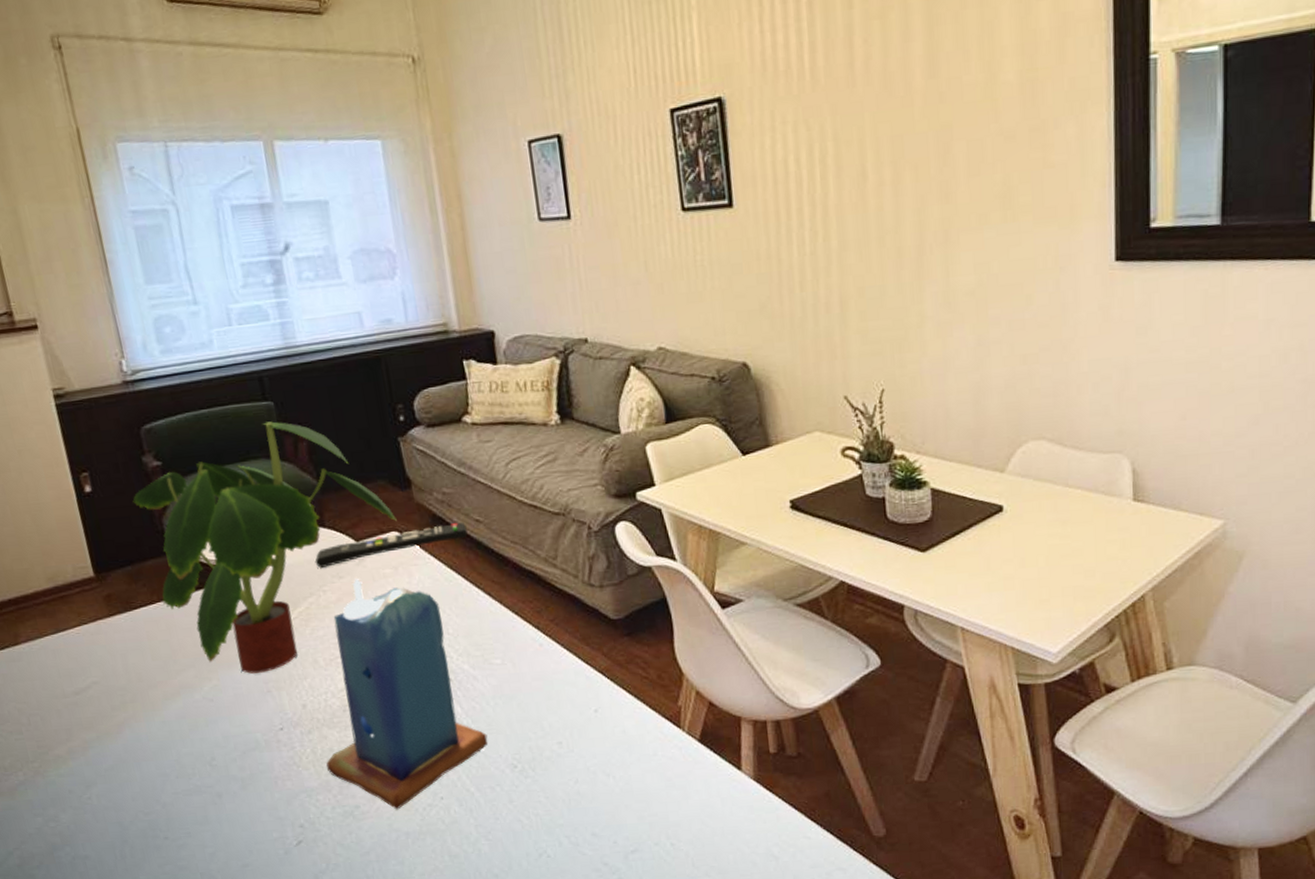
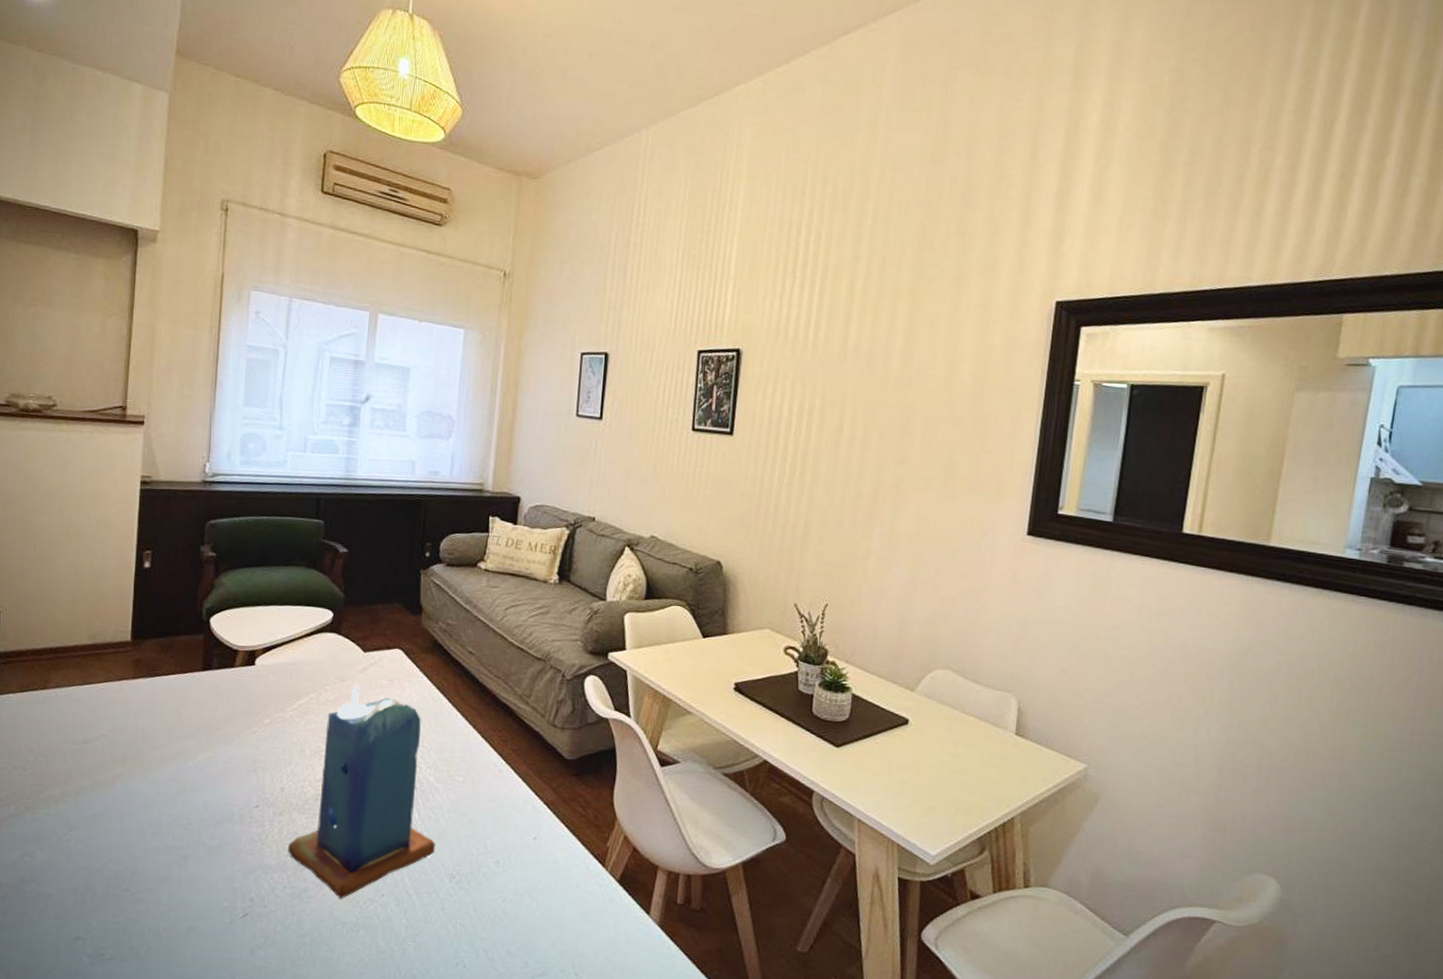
plant: present [132,421,397,674] -> none [182,536,403,753]
remote control: present [315,522,468,569] -> none [324,650,460,670]

